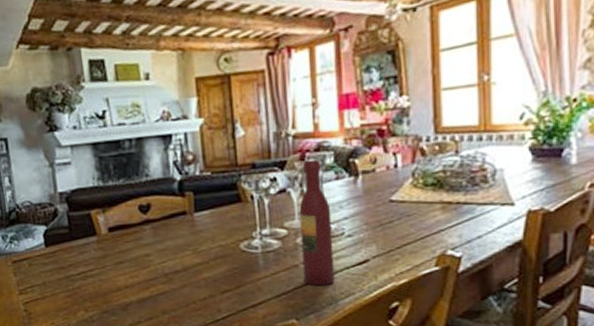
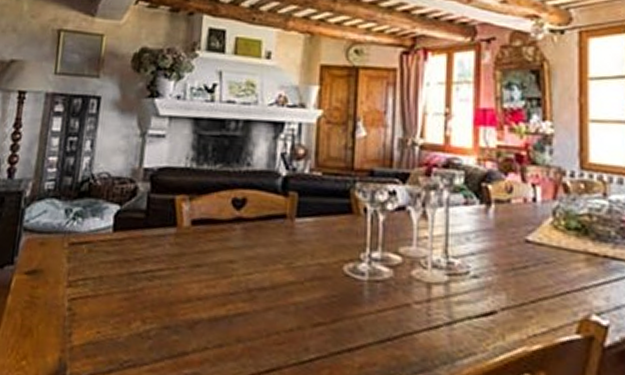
wine bottle: present [299,158,335,286] -> none [415,175,456,338]

